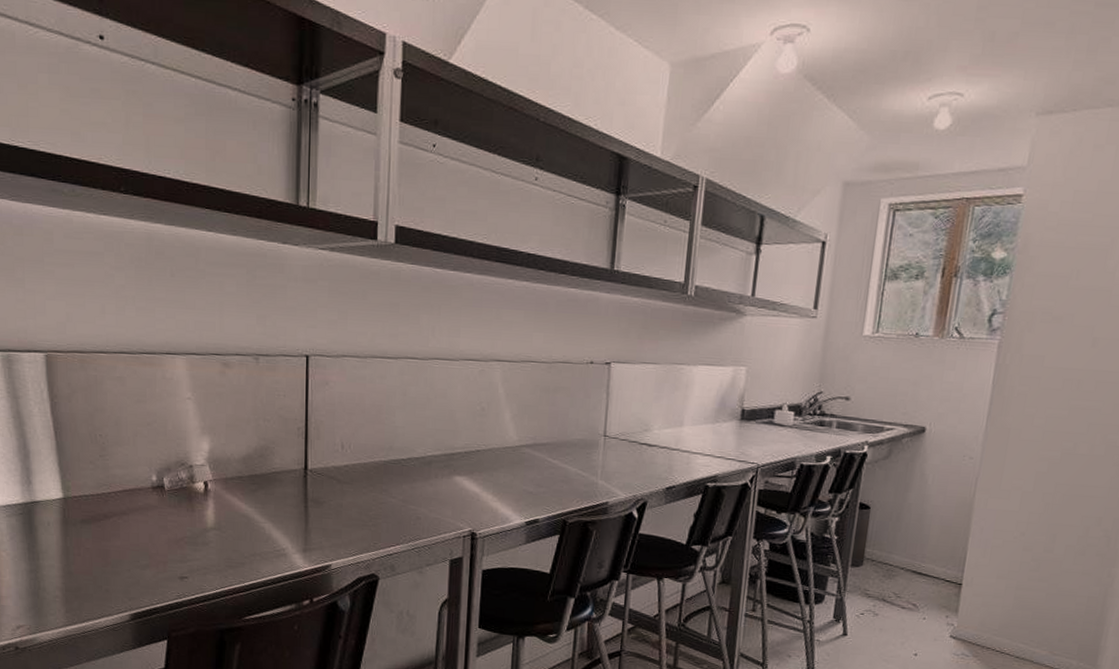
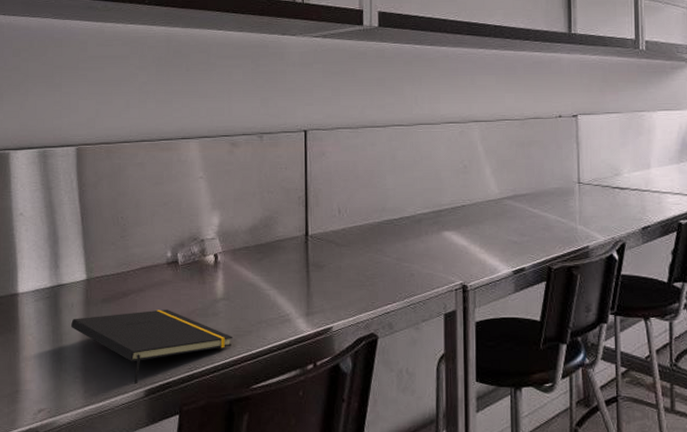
notepad: none [48,534,224,608] -> present [71,309,233,384]

